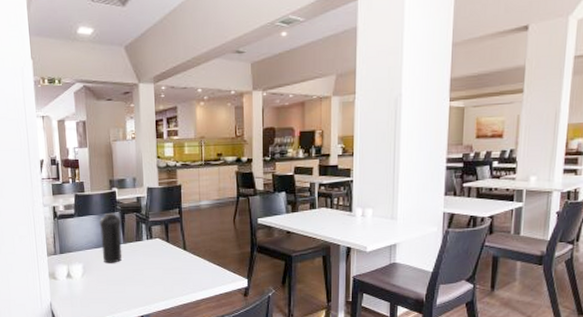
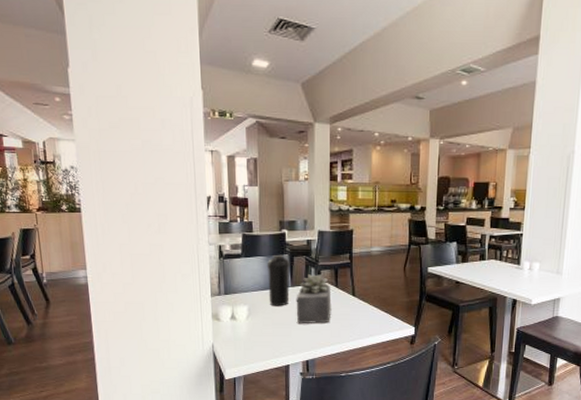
succulent plant: none [128,230,164,280] -> present [296,274,332,324]

